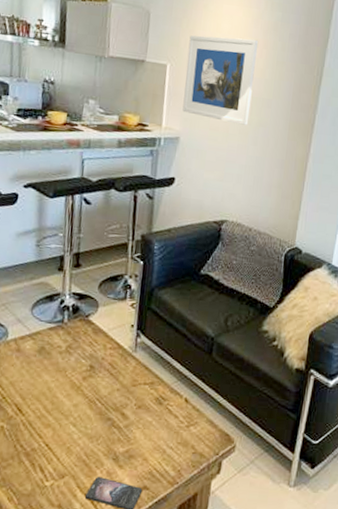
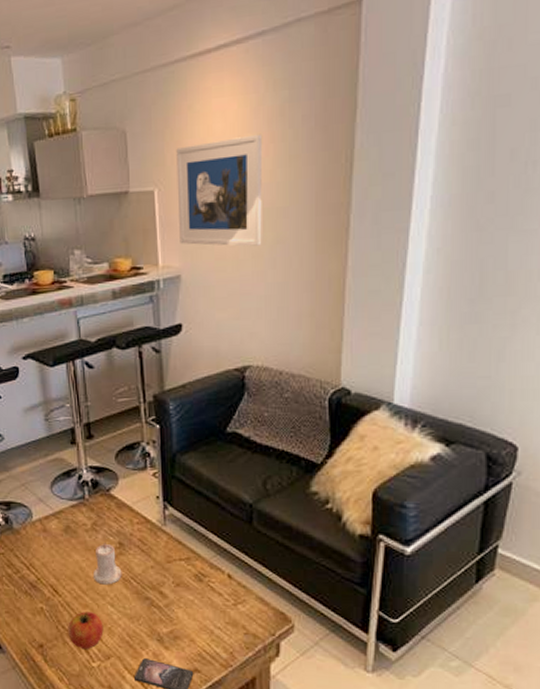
fruit: none [25,431,63,468] -> present [68,612,104,649]
candle: none [60,365,89,406] -> present [94,543,122,585]

